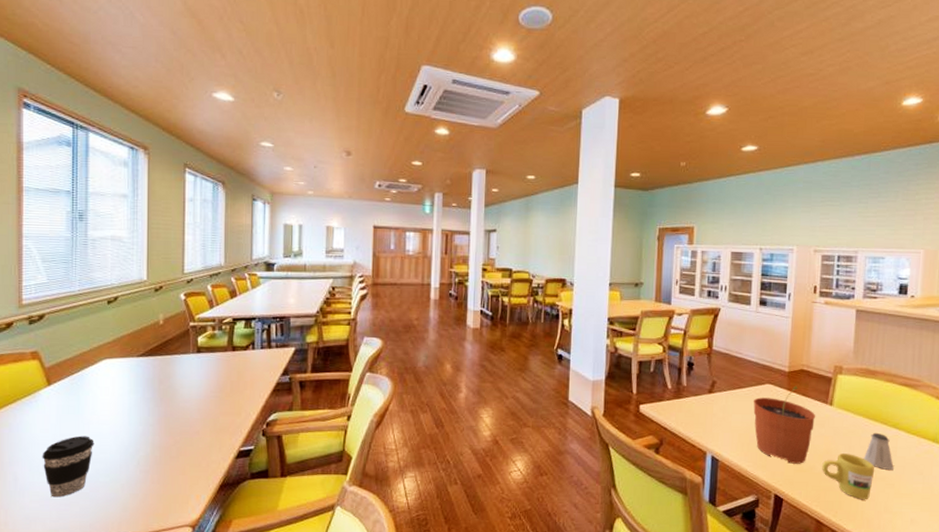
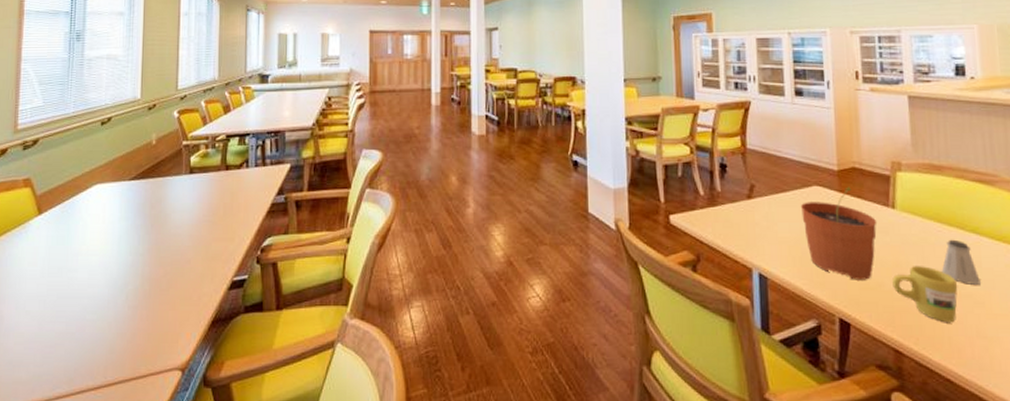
coffee cup: present [42,435,95,498] -> none [29,268,83,339]

